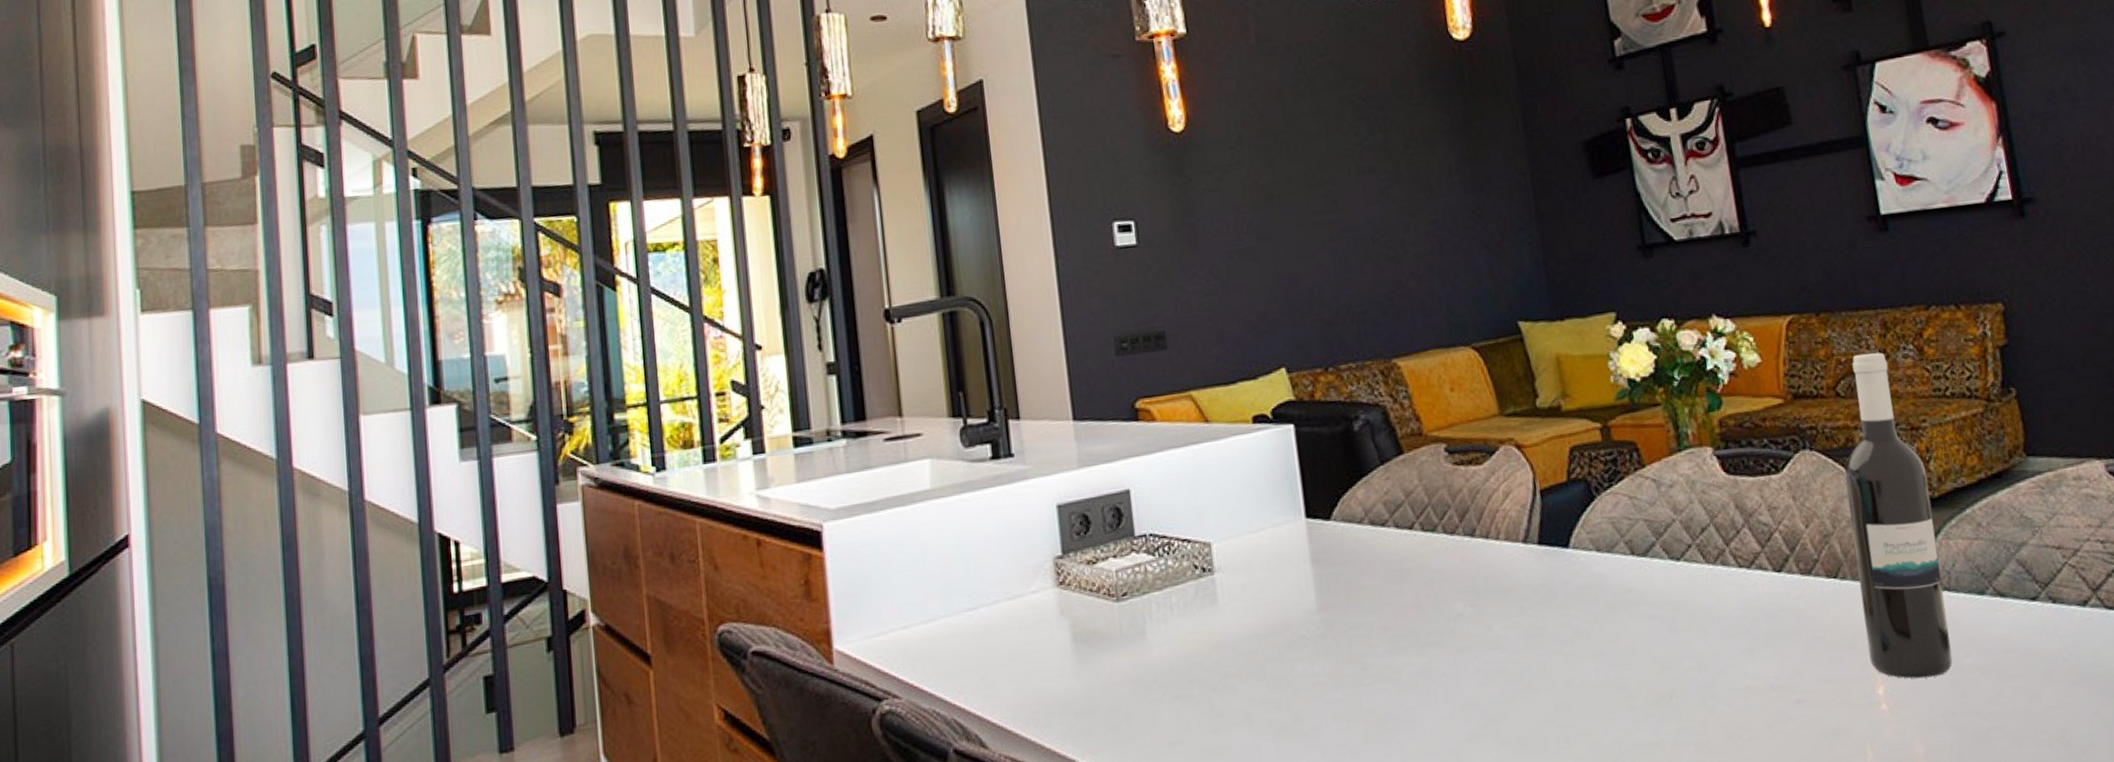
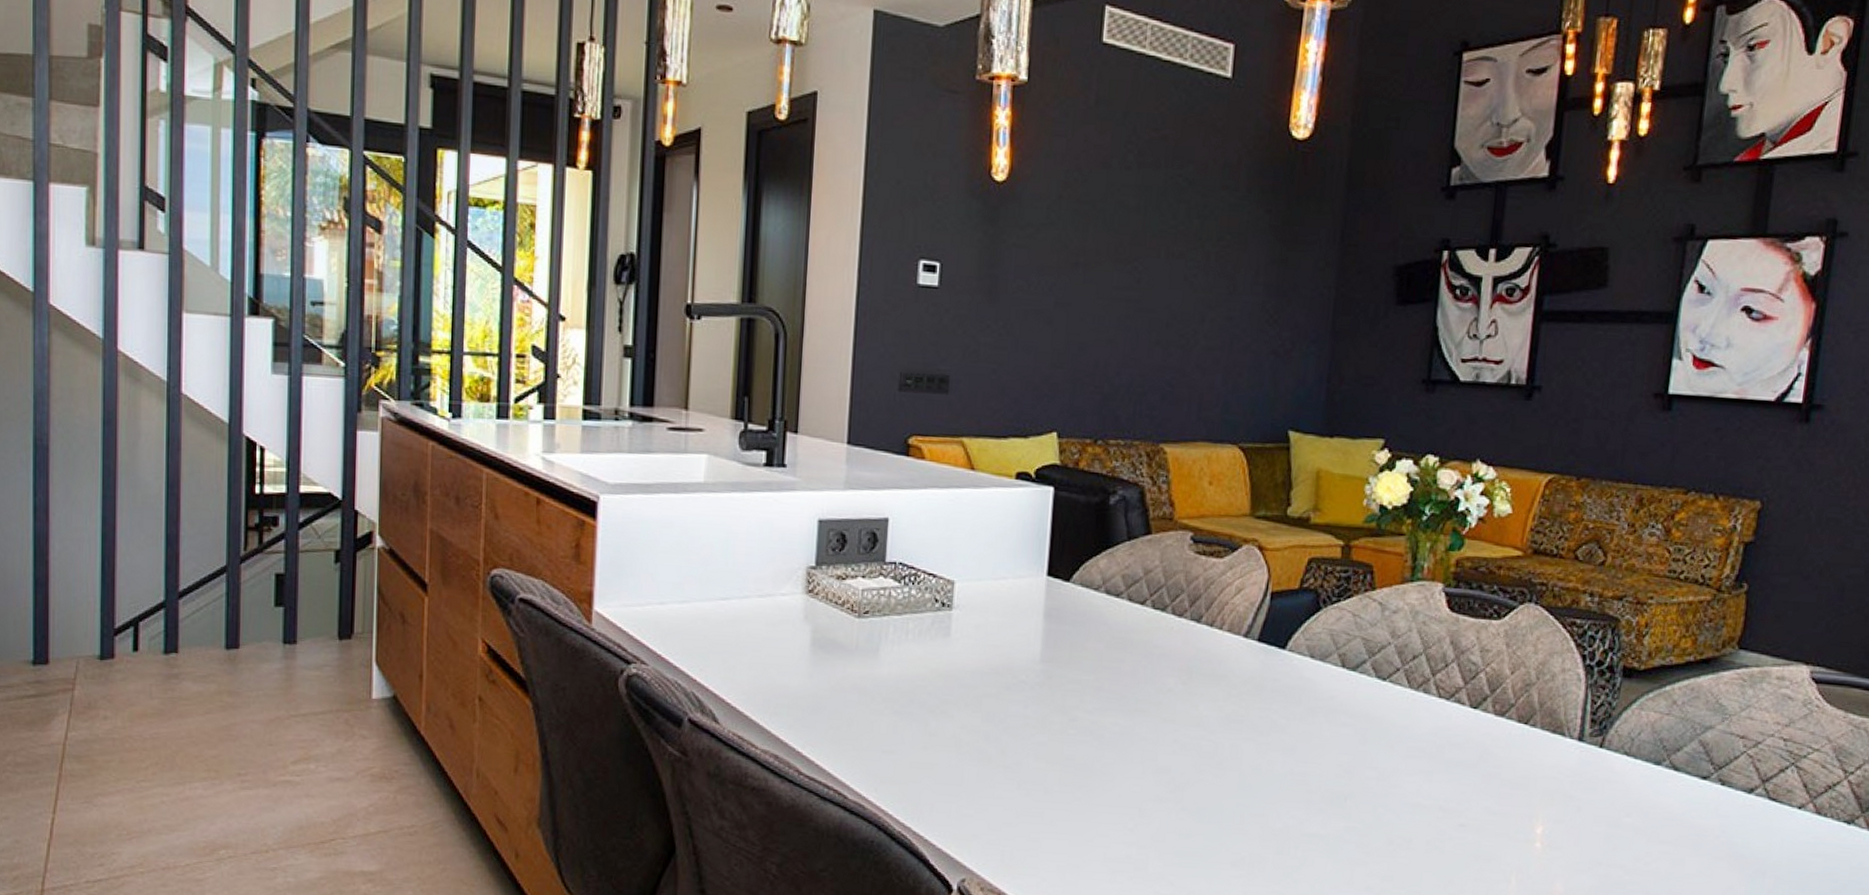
wine bottle: present [1844,352,1953,679] -> none [1537,523,1640,828]

